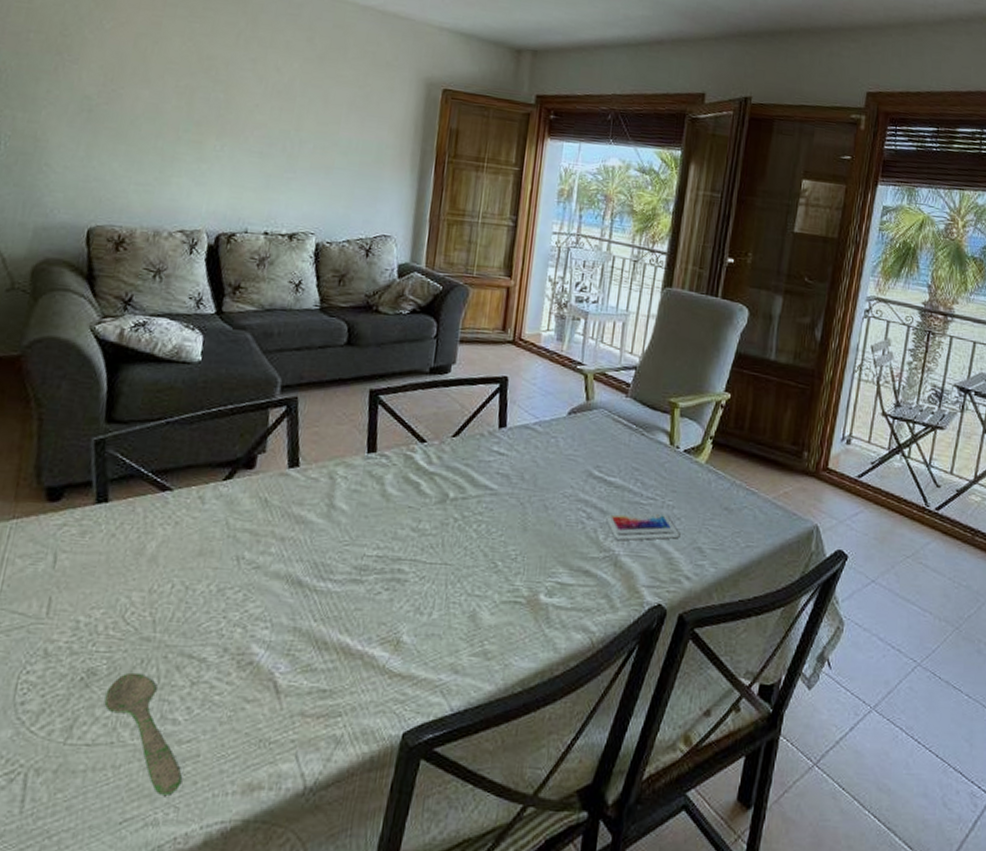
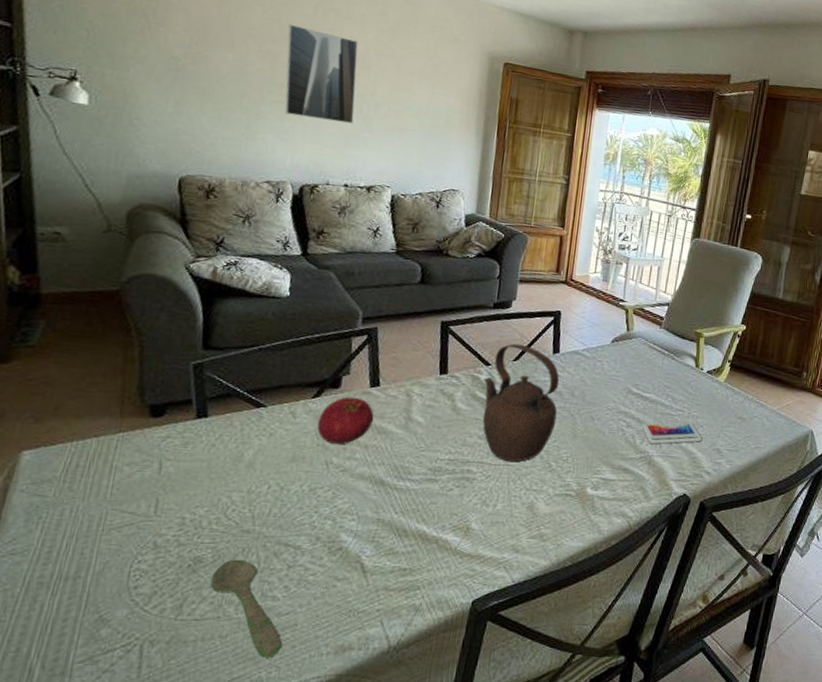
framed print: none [202,55,283,164] -> present [285,24,358,124]
fruit: none [228,479,293,536] -> present [317,396,375,444]
teapot: none [416,415,507,560] -> present [482,343,560,462]

